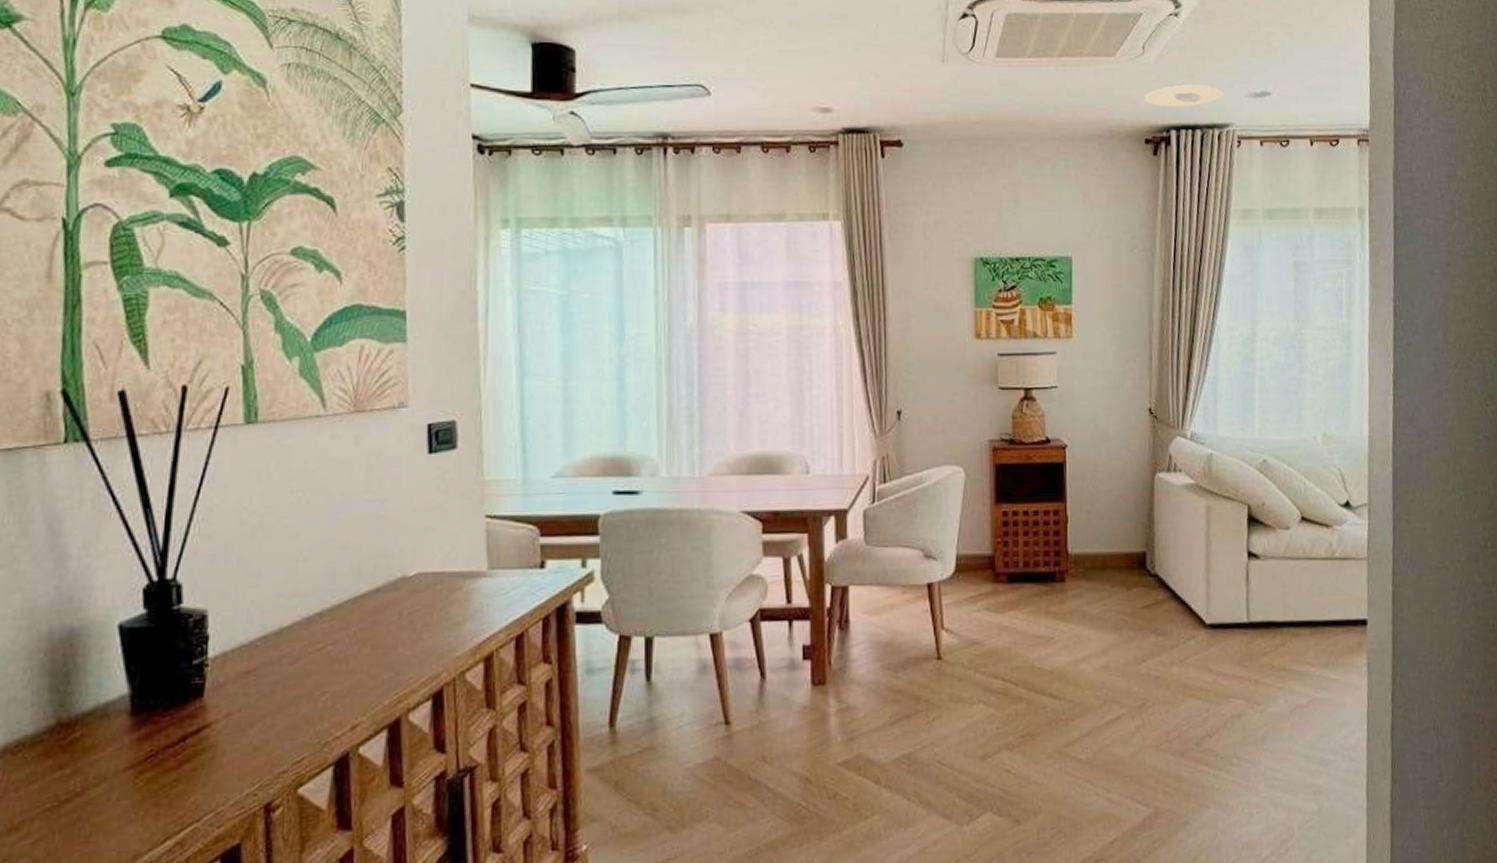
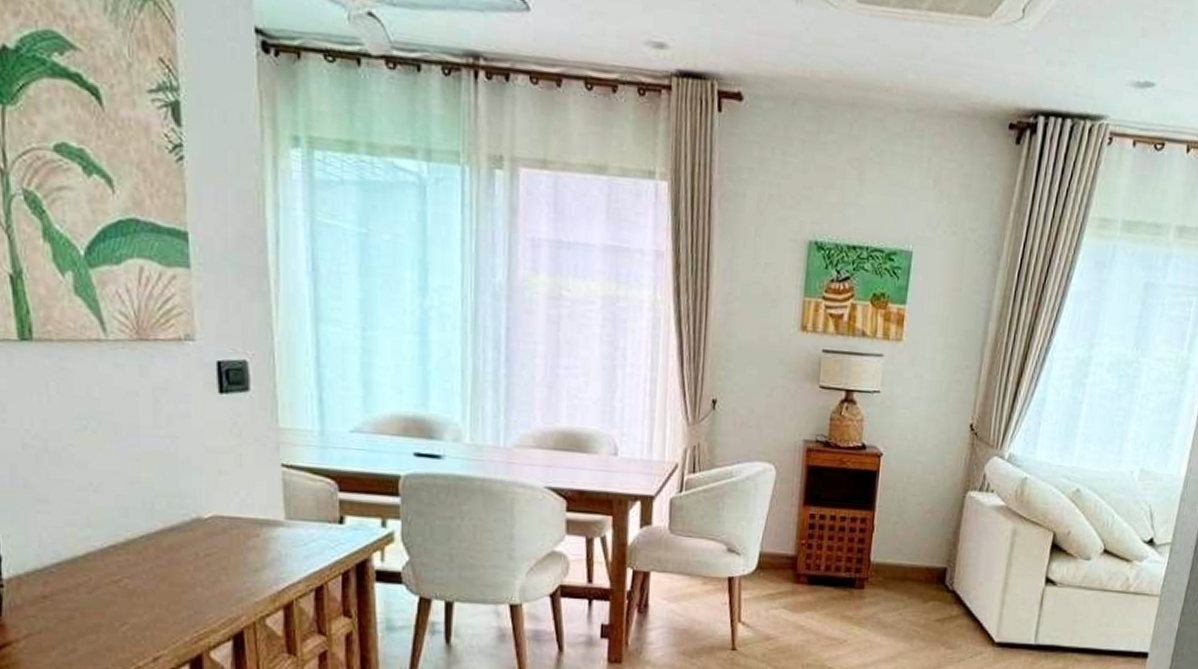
recessed light: present [1144,84,1224,107] -> none [1015,62,1104,91]

